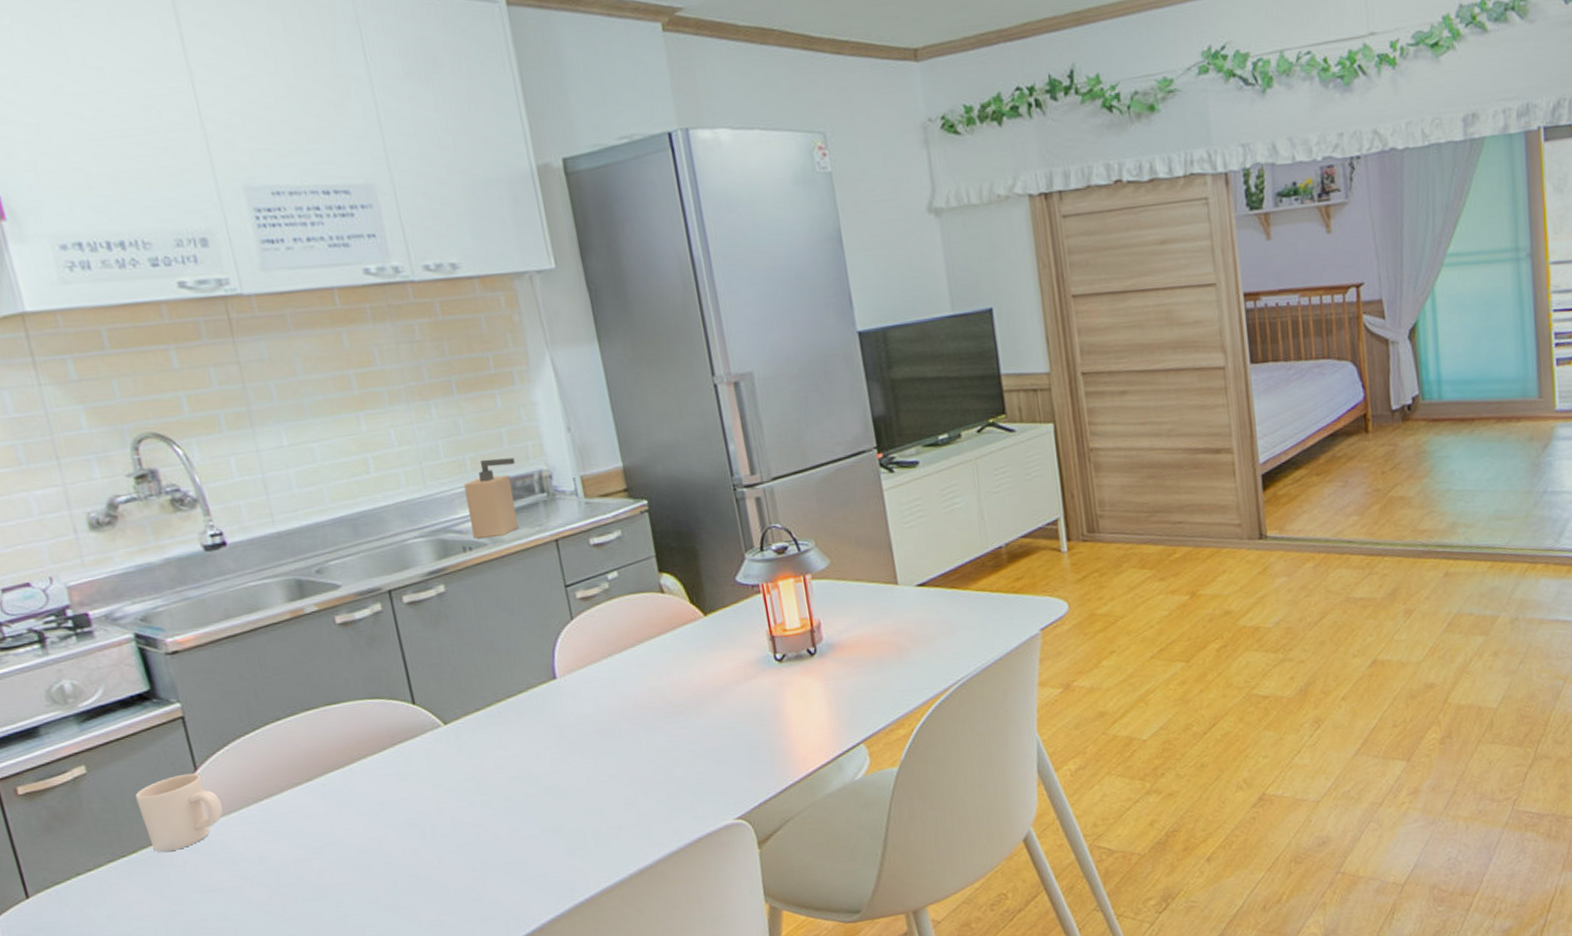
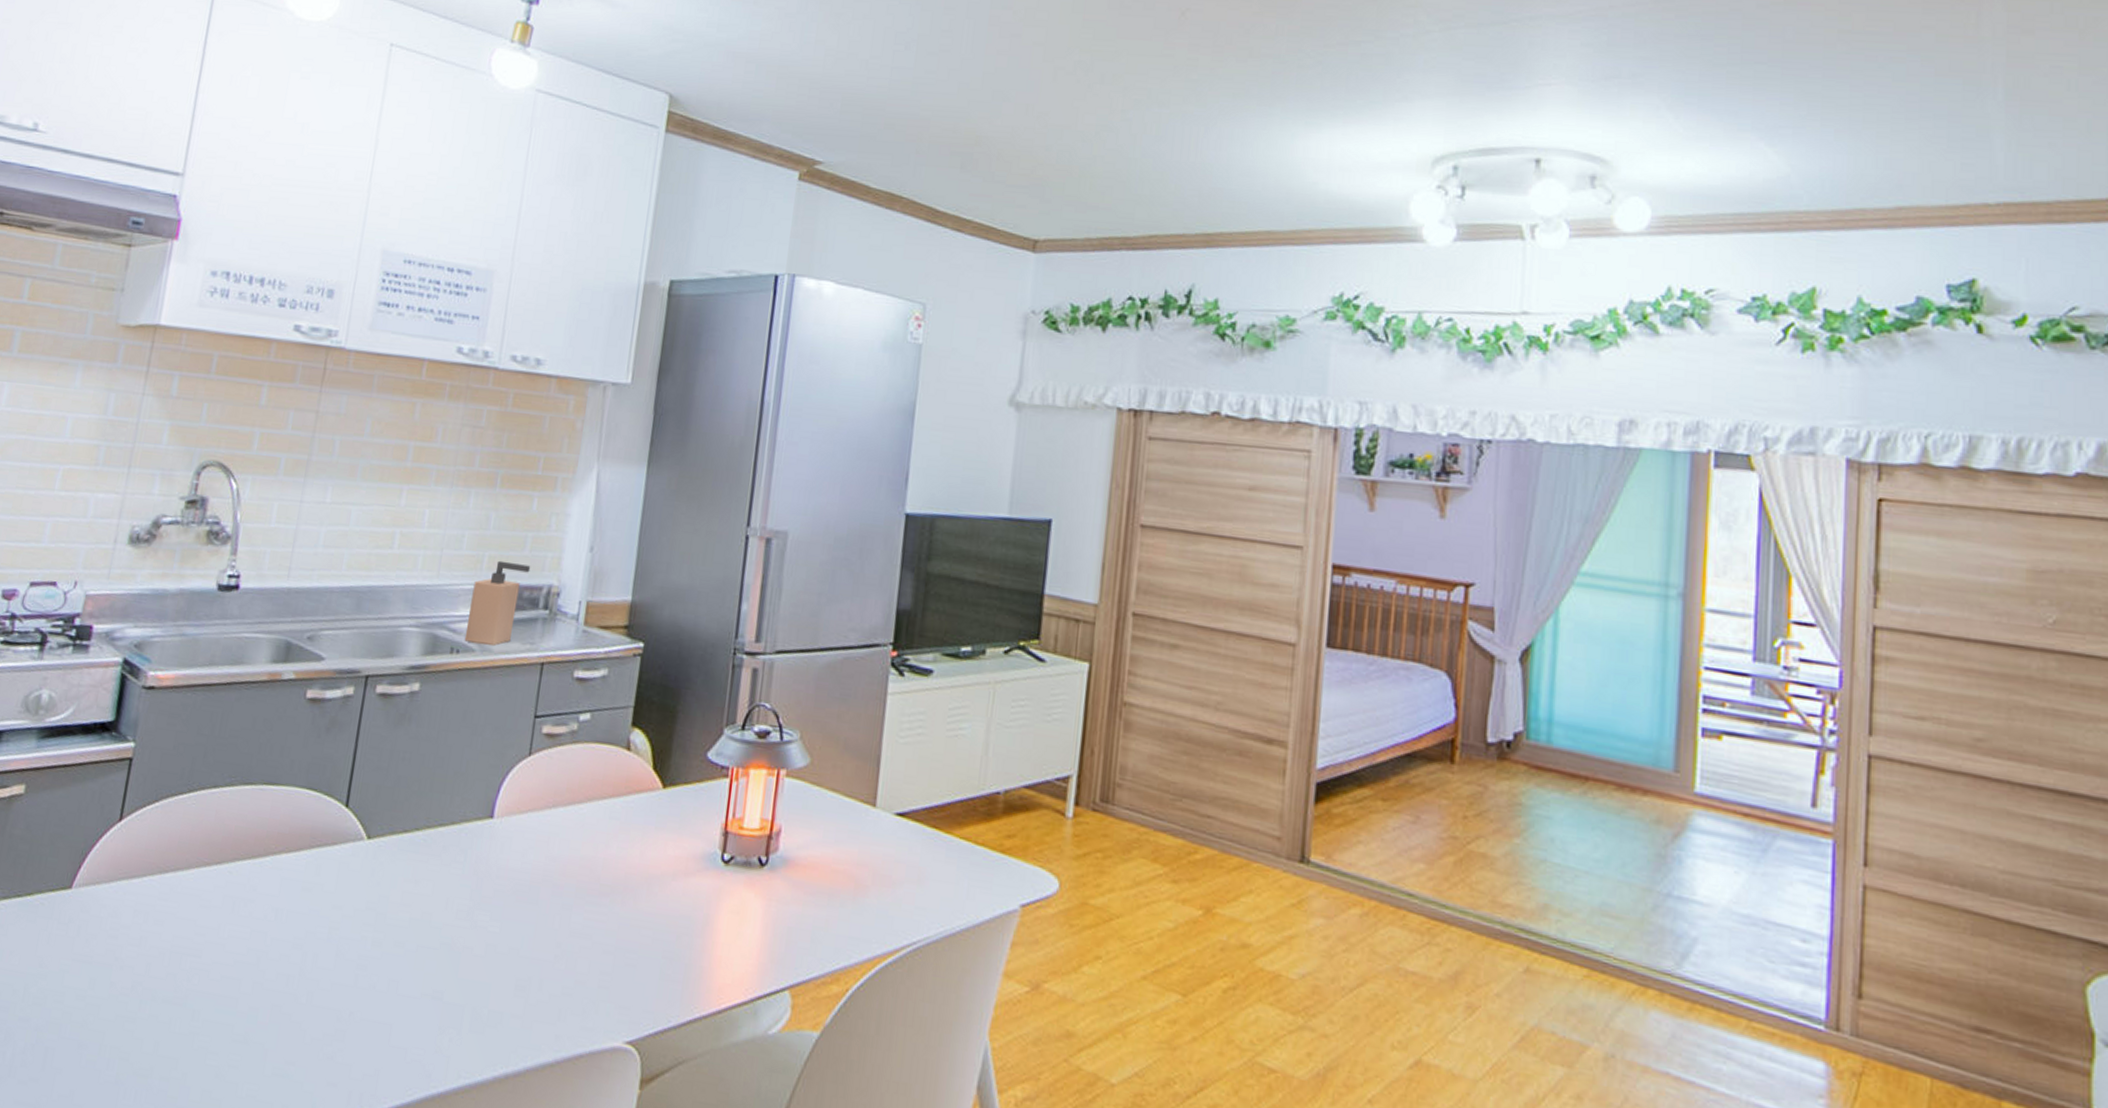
mug: present [135,772,223,853] -> none [48,820,130,905]

